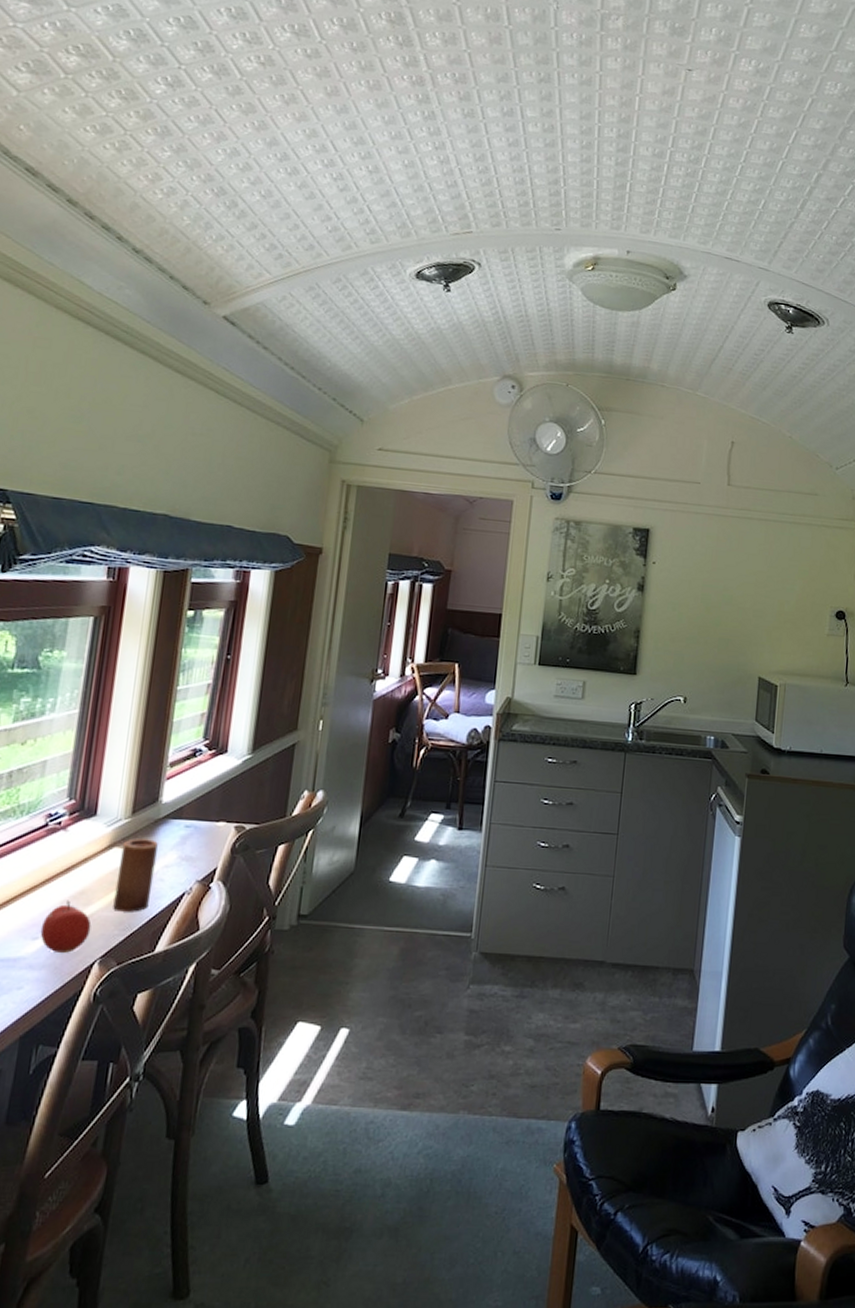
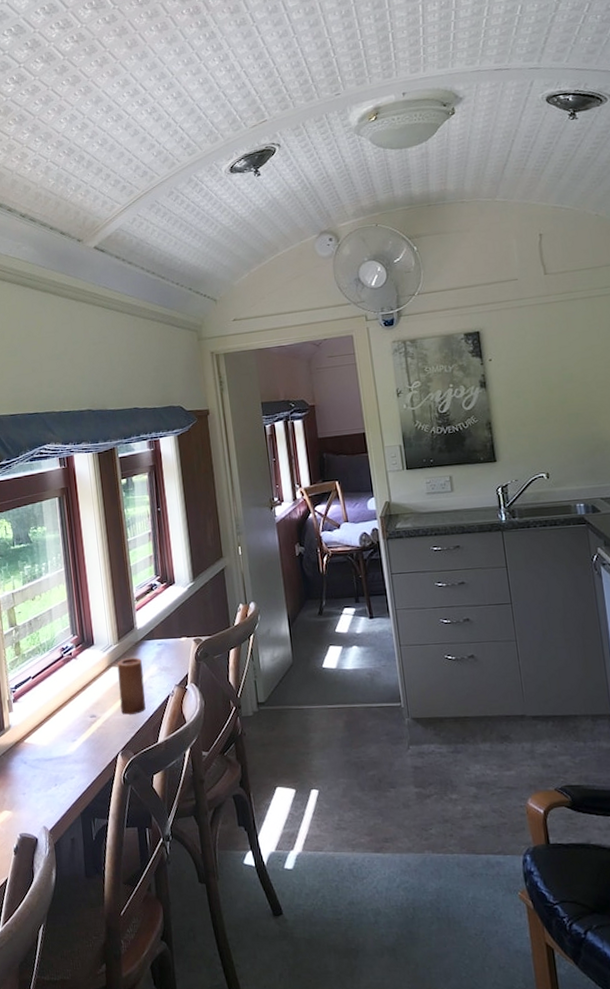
fruit: present [40,900,92,953] -> none [76,710,110,749]

